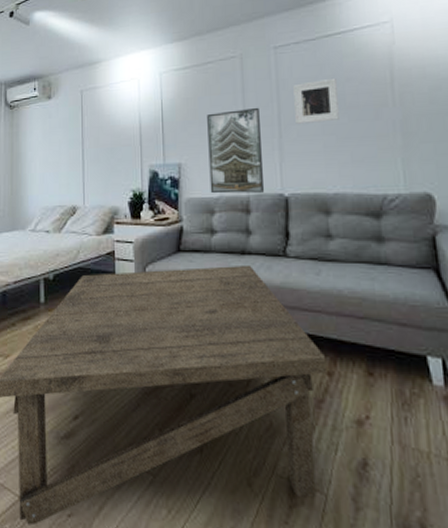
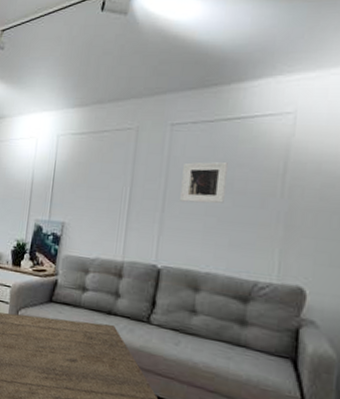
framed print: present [207,107,265,194] -> none [88,179,147,261]

